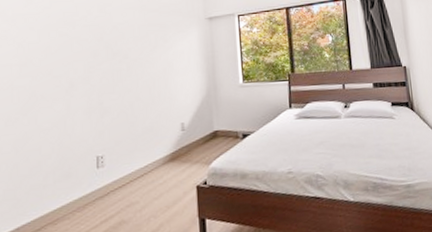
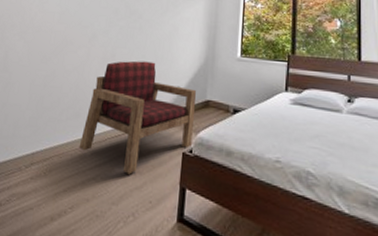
armchair: none [76,102,205,222] -> present [79,61,196,175]

